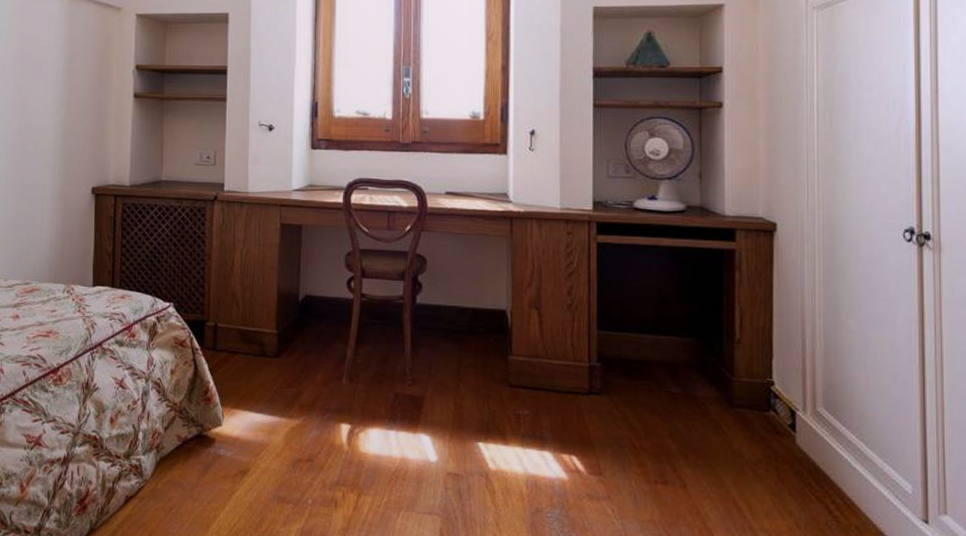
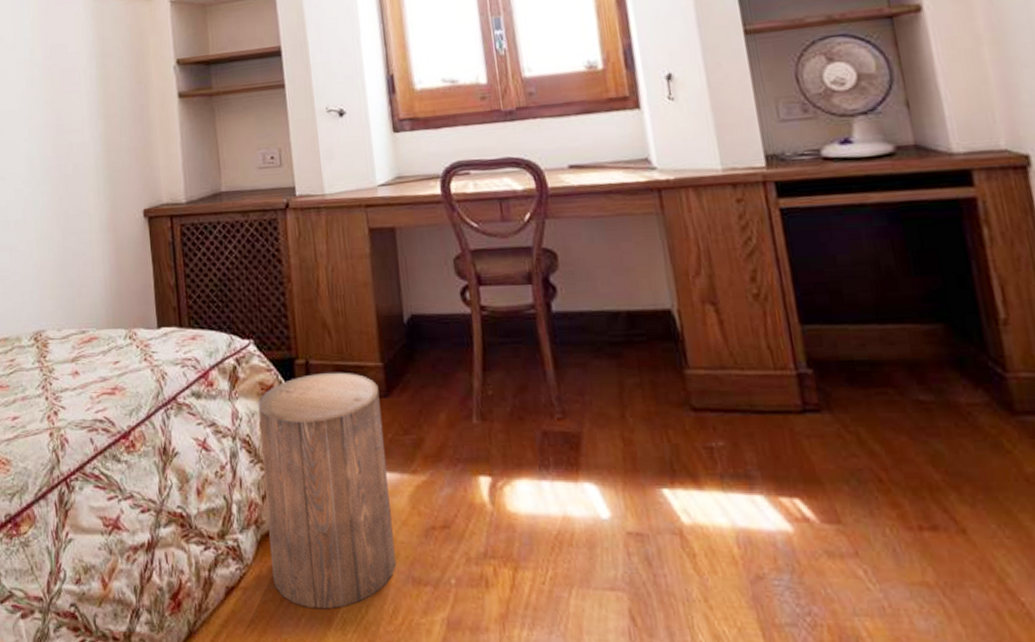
stool: none [165,334,272,518] -> present [258,372,397,610]

